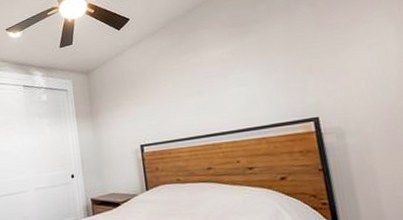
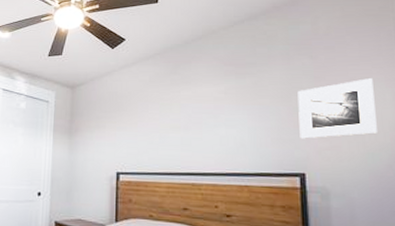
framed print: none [301,15,384,85] -> present [297,78,377,139]

